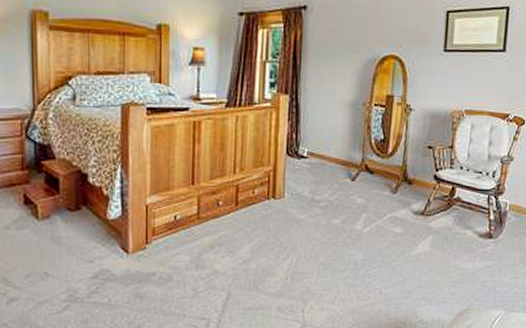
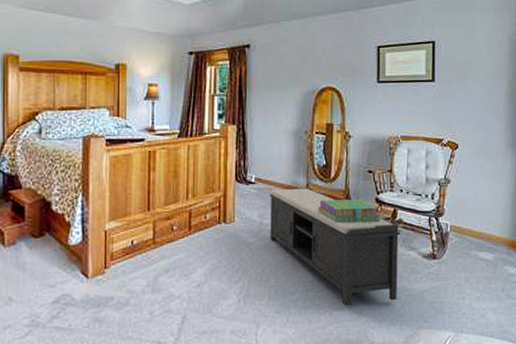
bench: none [321,163,458,284] -> present [270,188,401,306]
stack of books: none [373,176,438,200] -> present [318,200,380,222]

